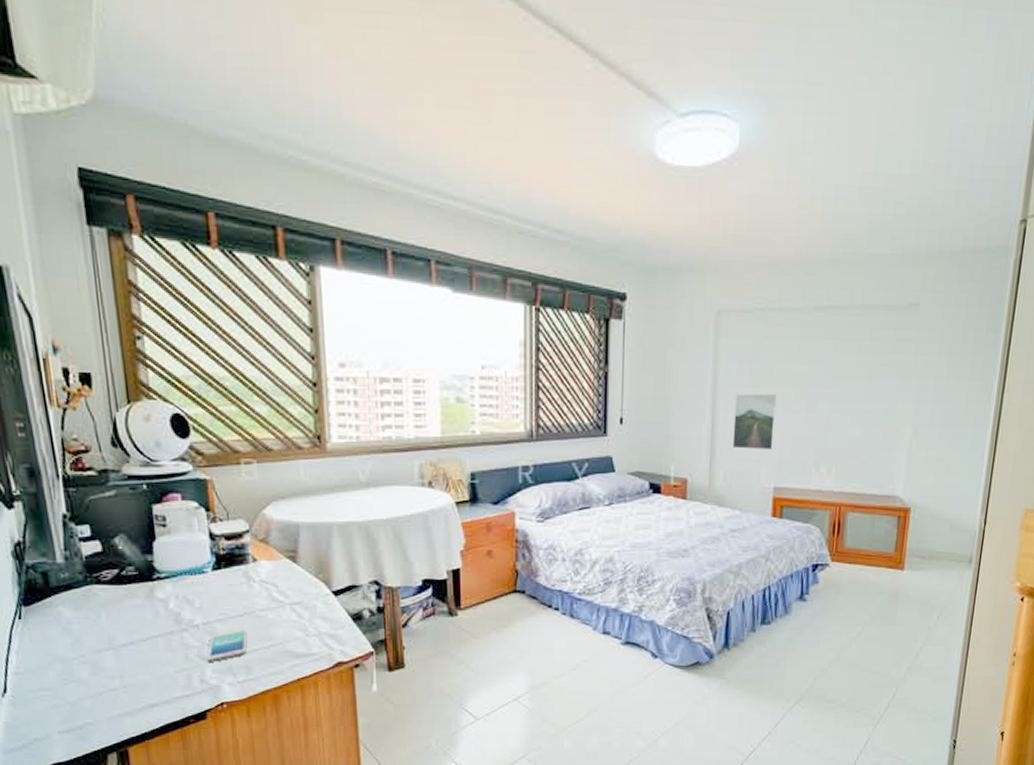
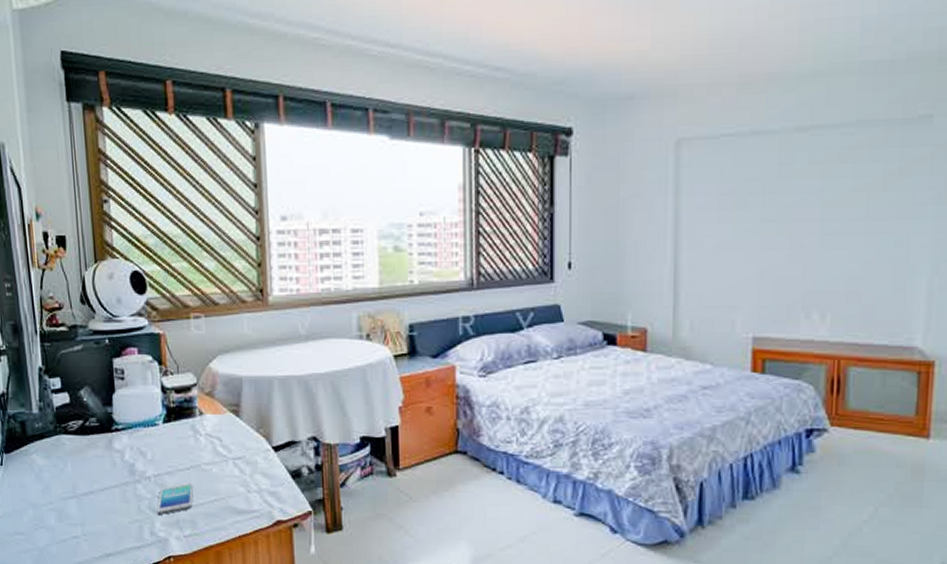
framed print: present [732,393,776,450] -> none [700,230,752,294]

